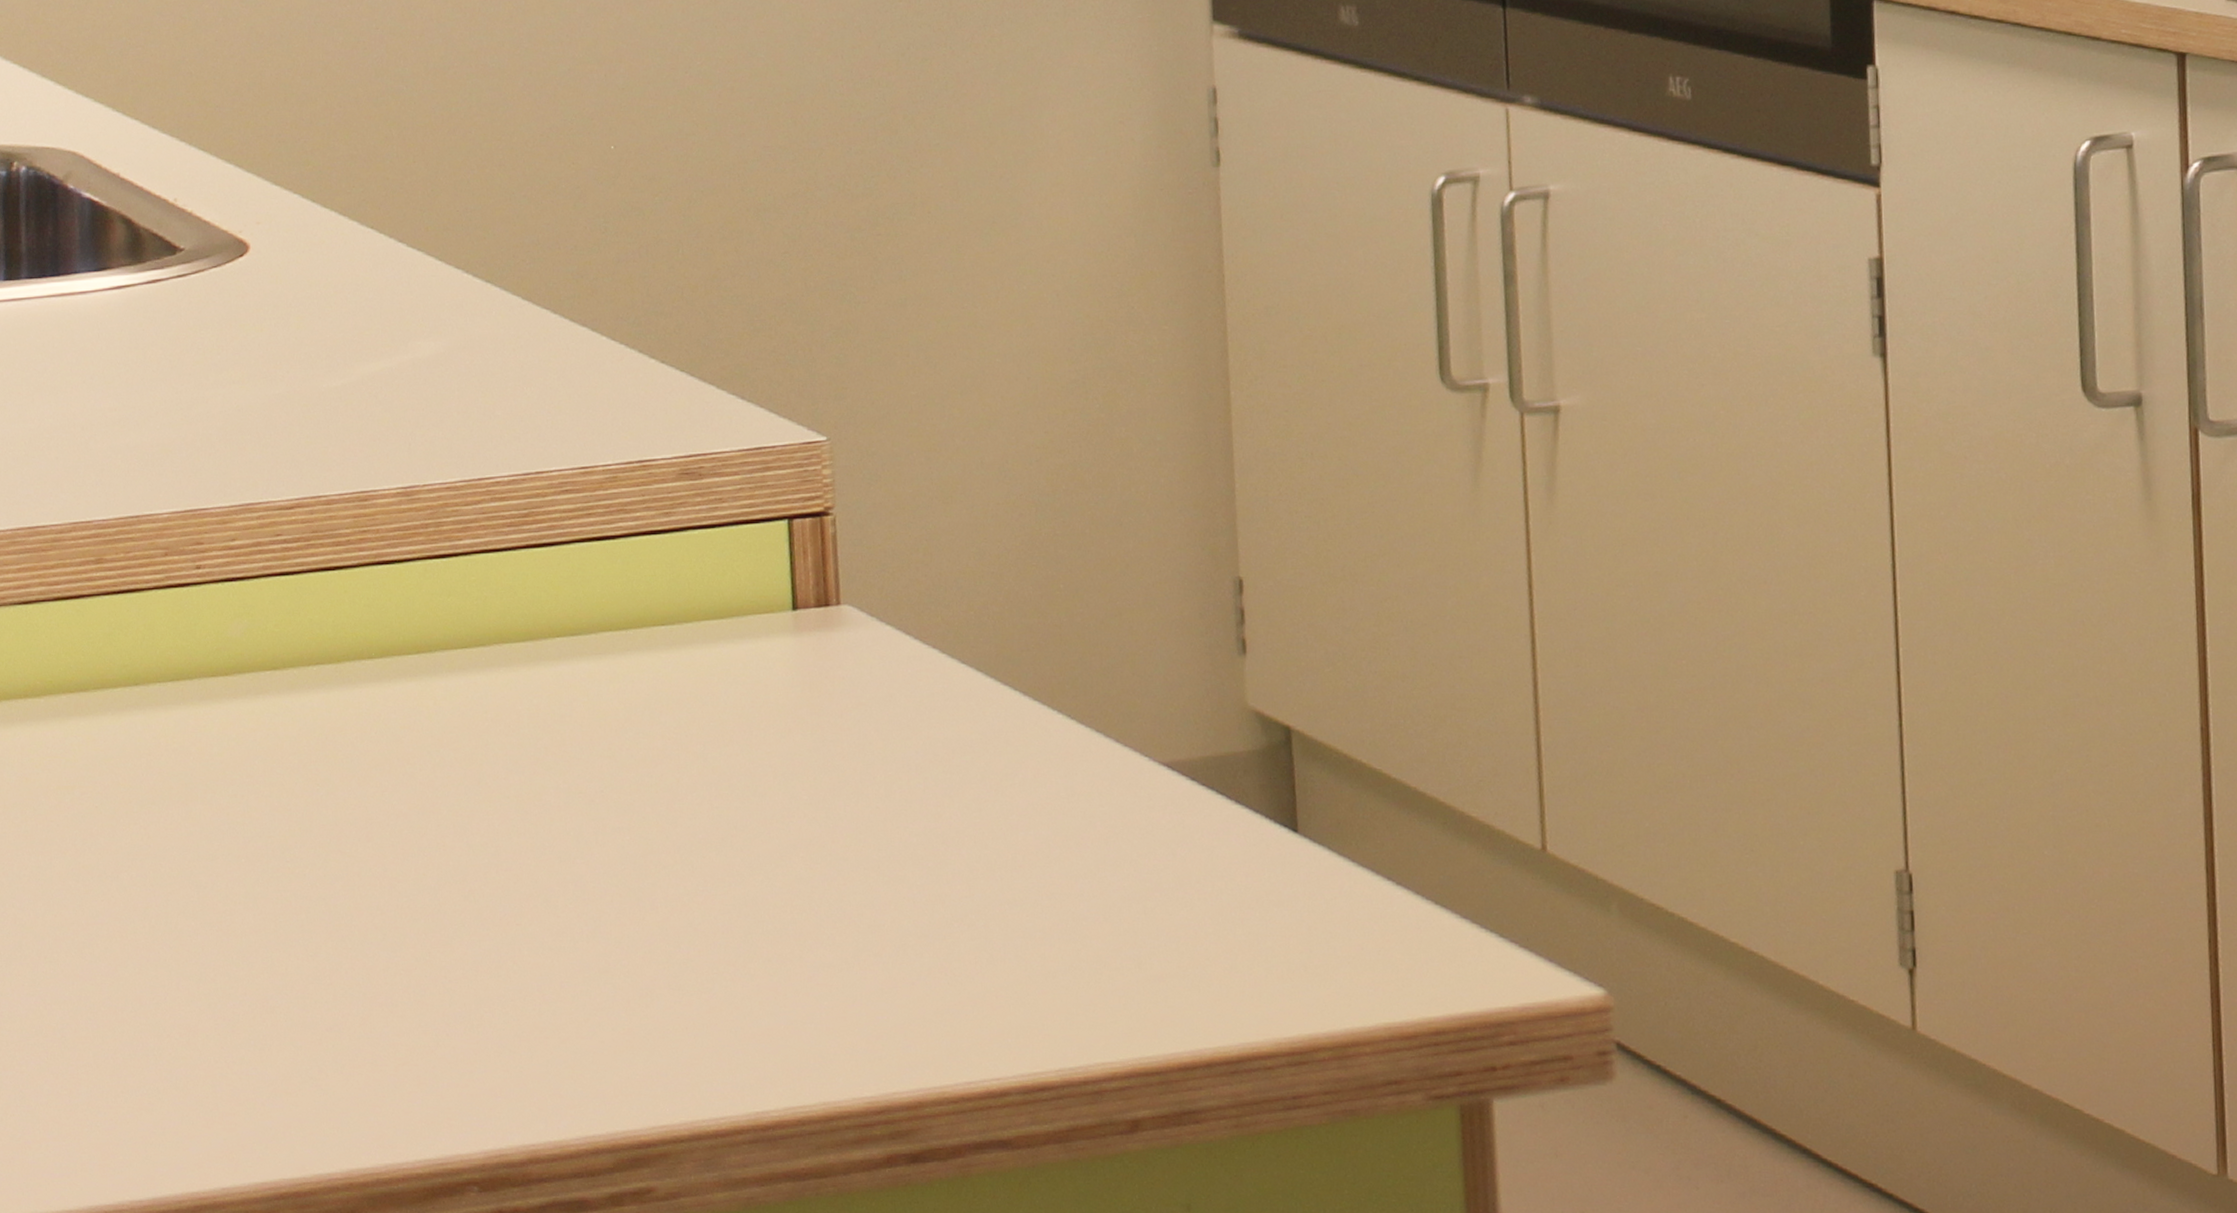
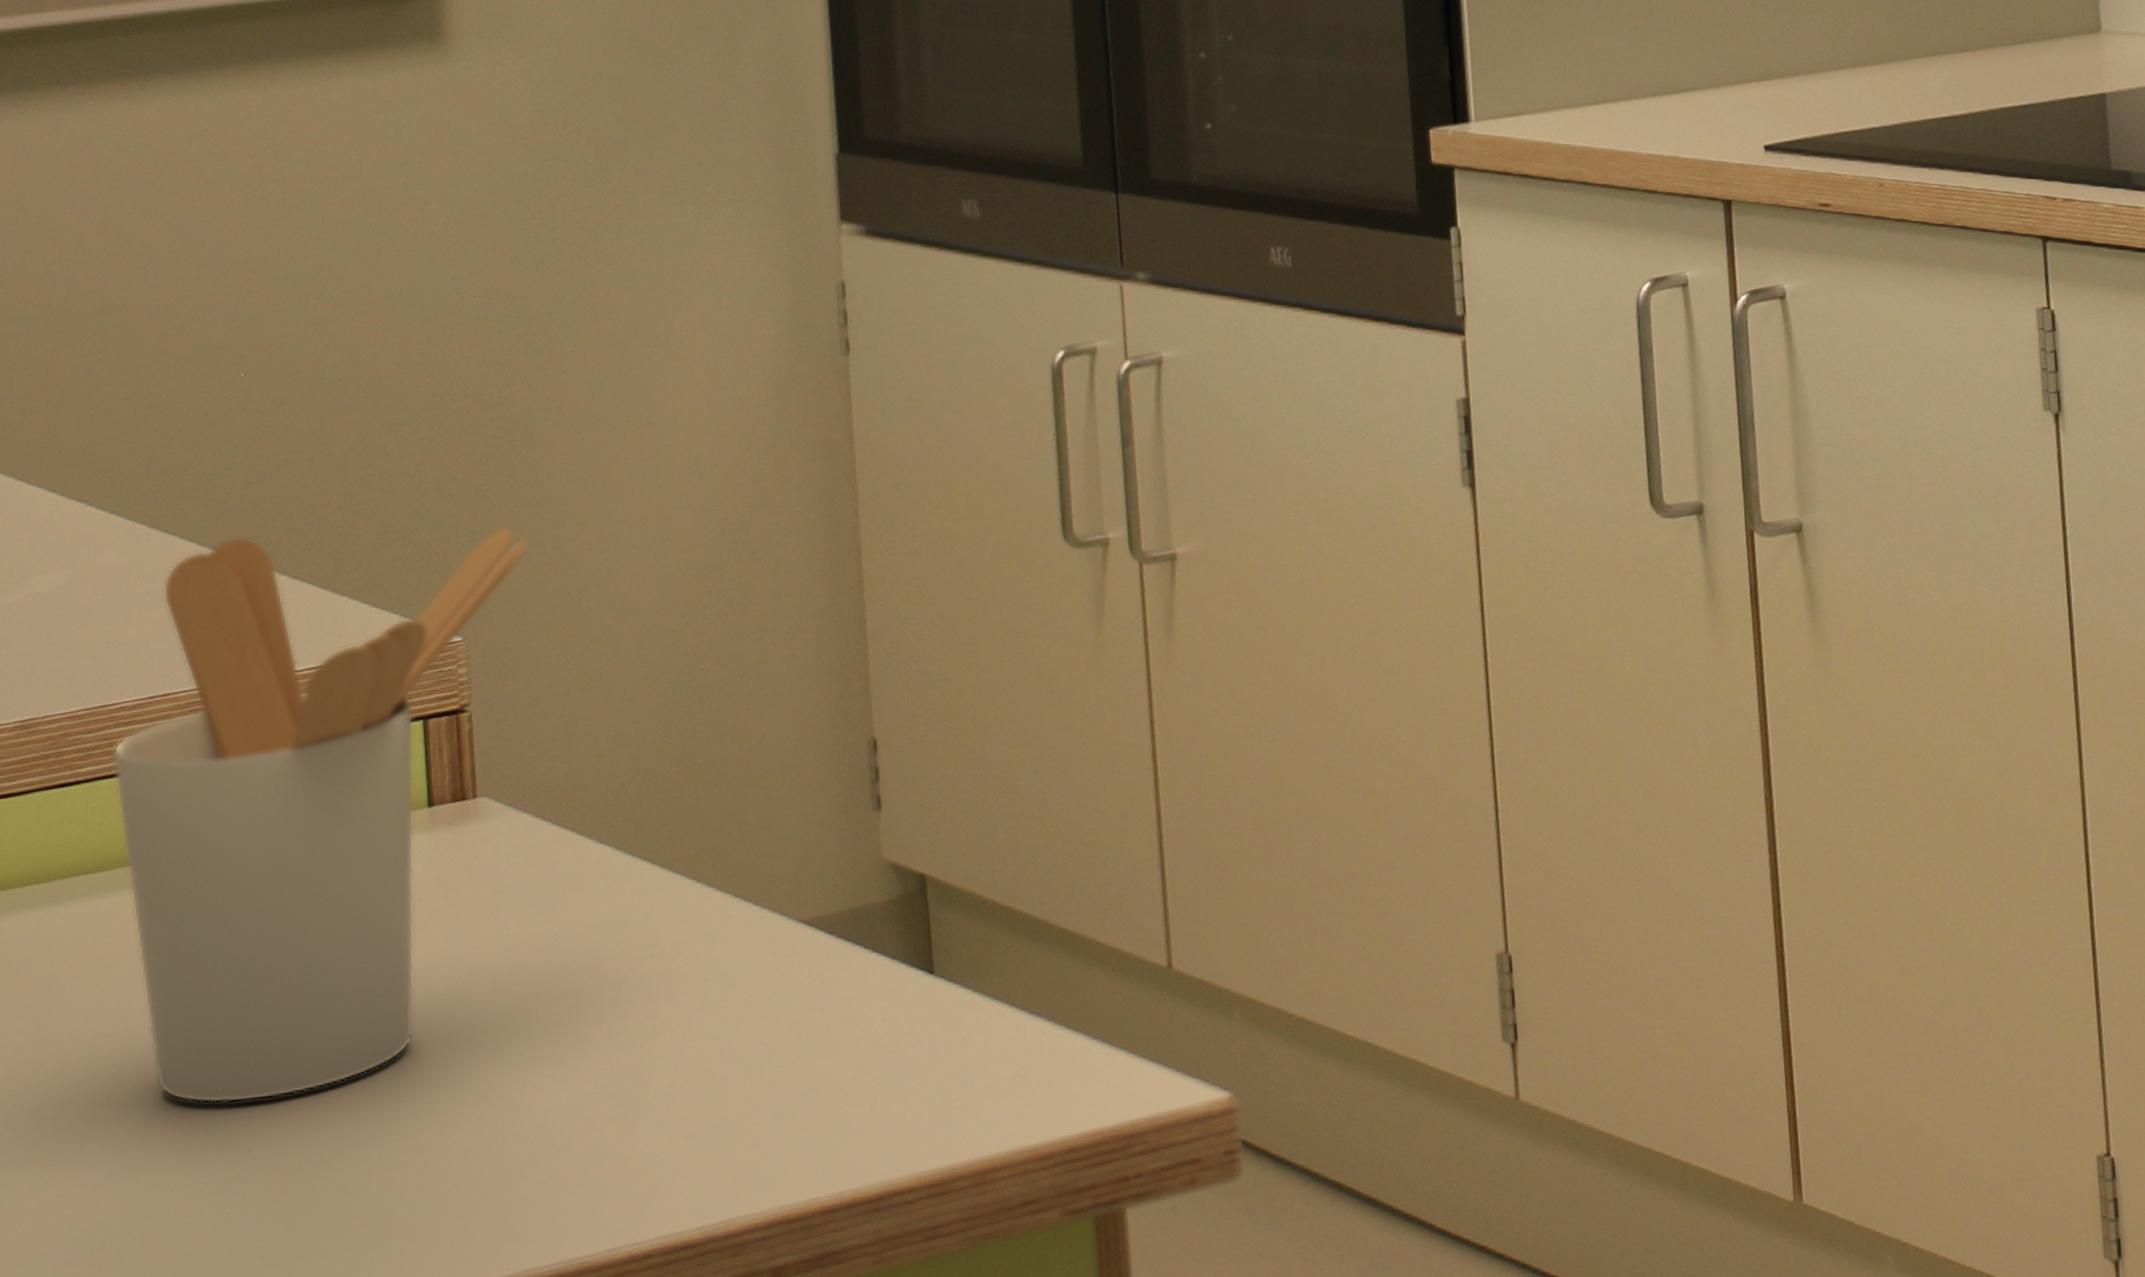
utensil holder: none [488,315,892,893] -> present [111,526,528,1104]

